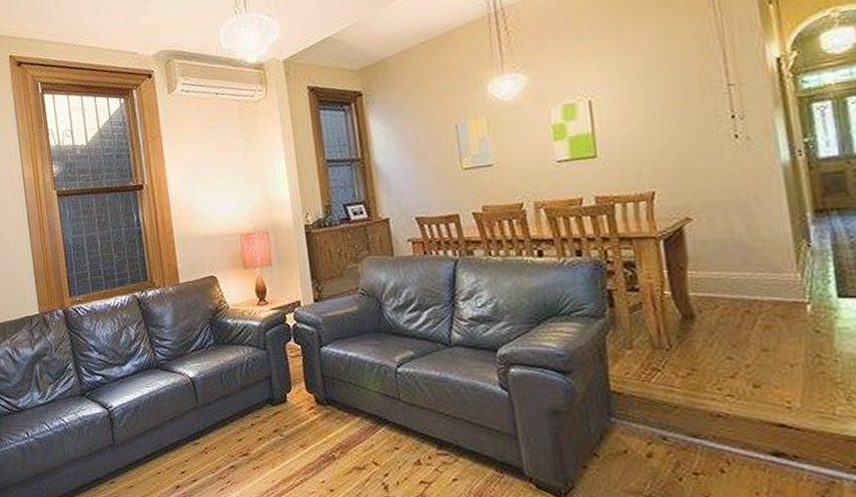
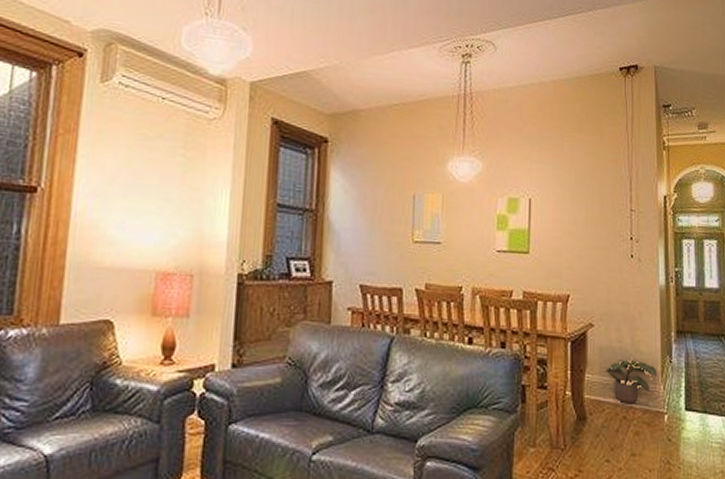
potted plant: none [714,249,791,298] -> present [605,358,658,404]

